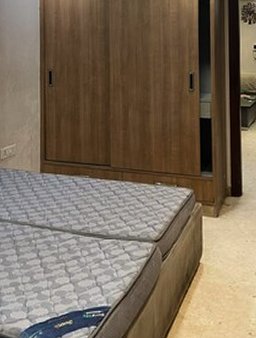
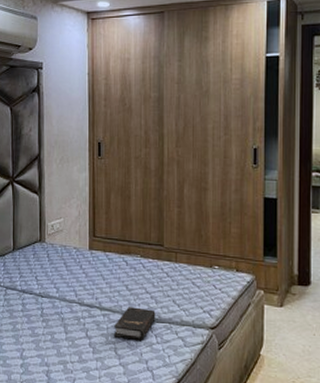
hardback book: none [65,226,104,257] -> present [114,307,156,340]

